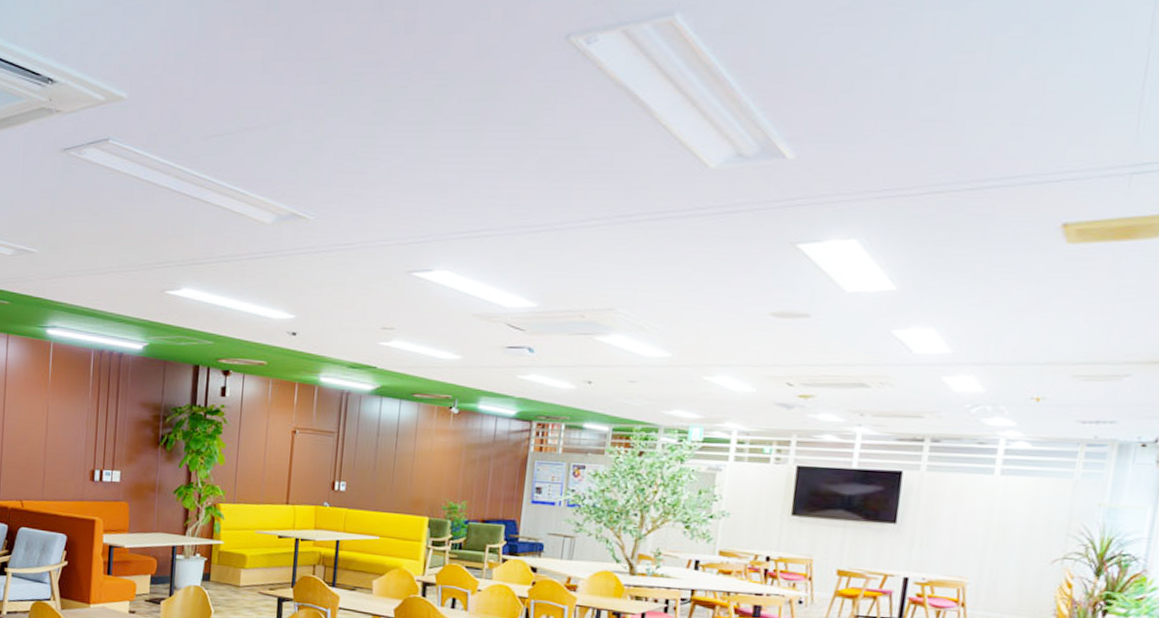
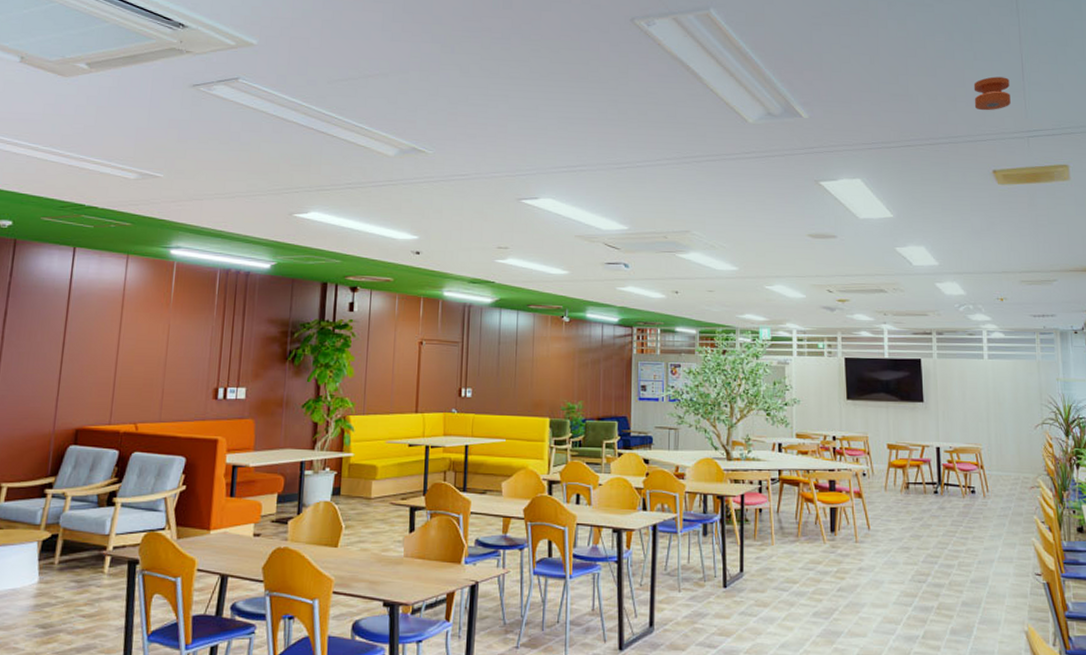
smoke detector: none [1052,85,1120,138] -> present [973,76,1011,111]

